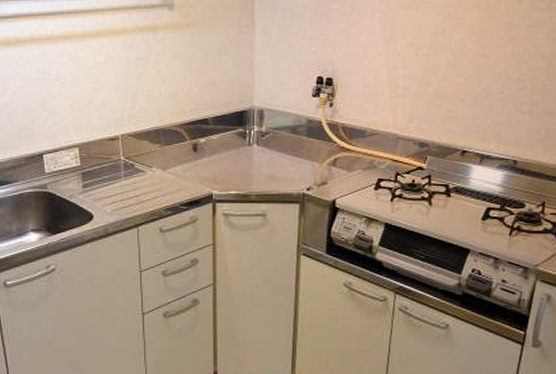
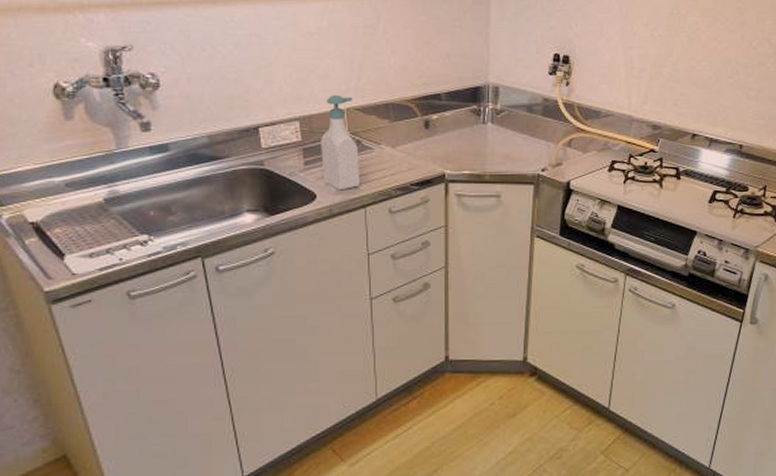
soap bottle: none [98,122,134,211] -> present [321,94,361,191]

